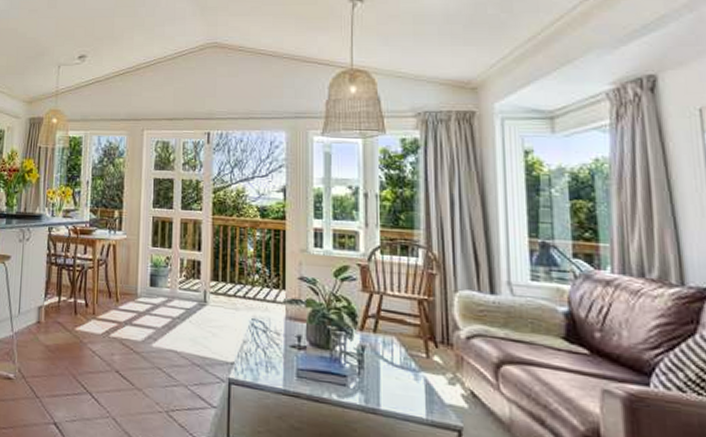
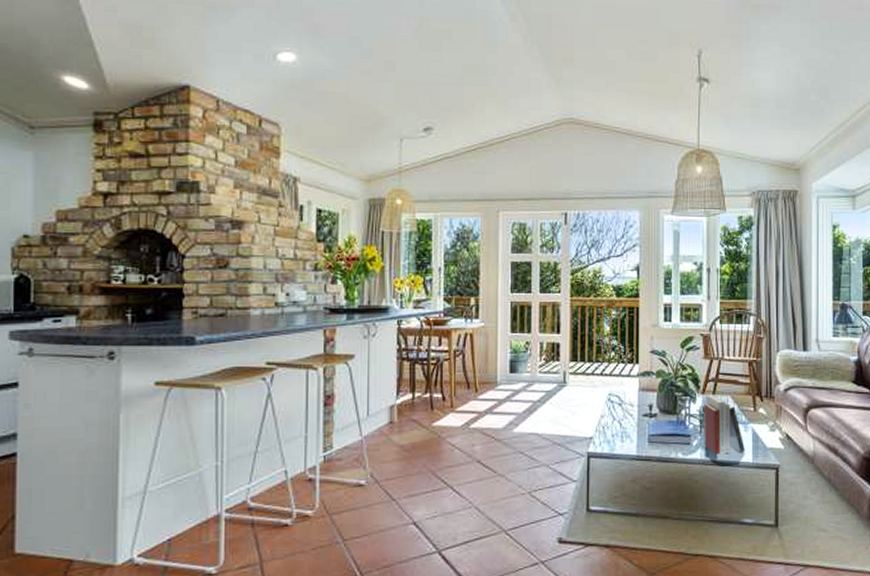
books: none [363,332,417,405] -> present [704,395,746,455]

